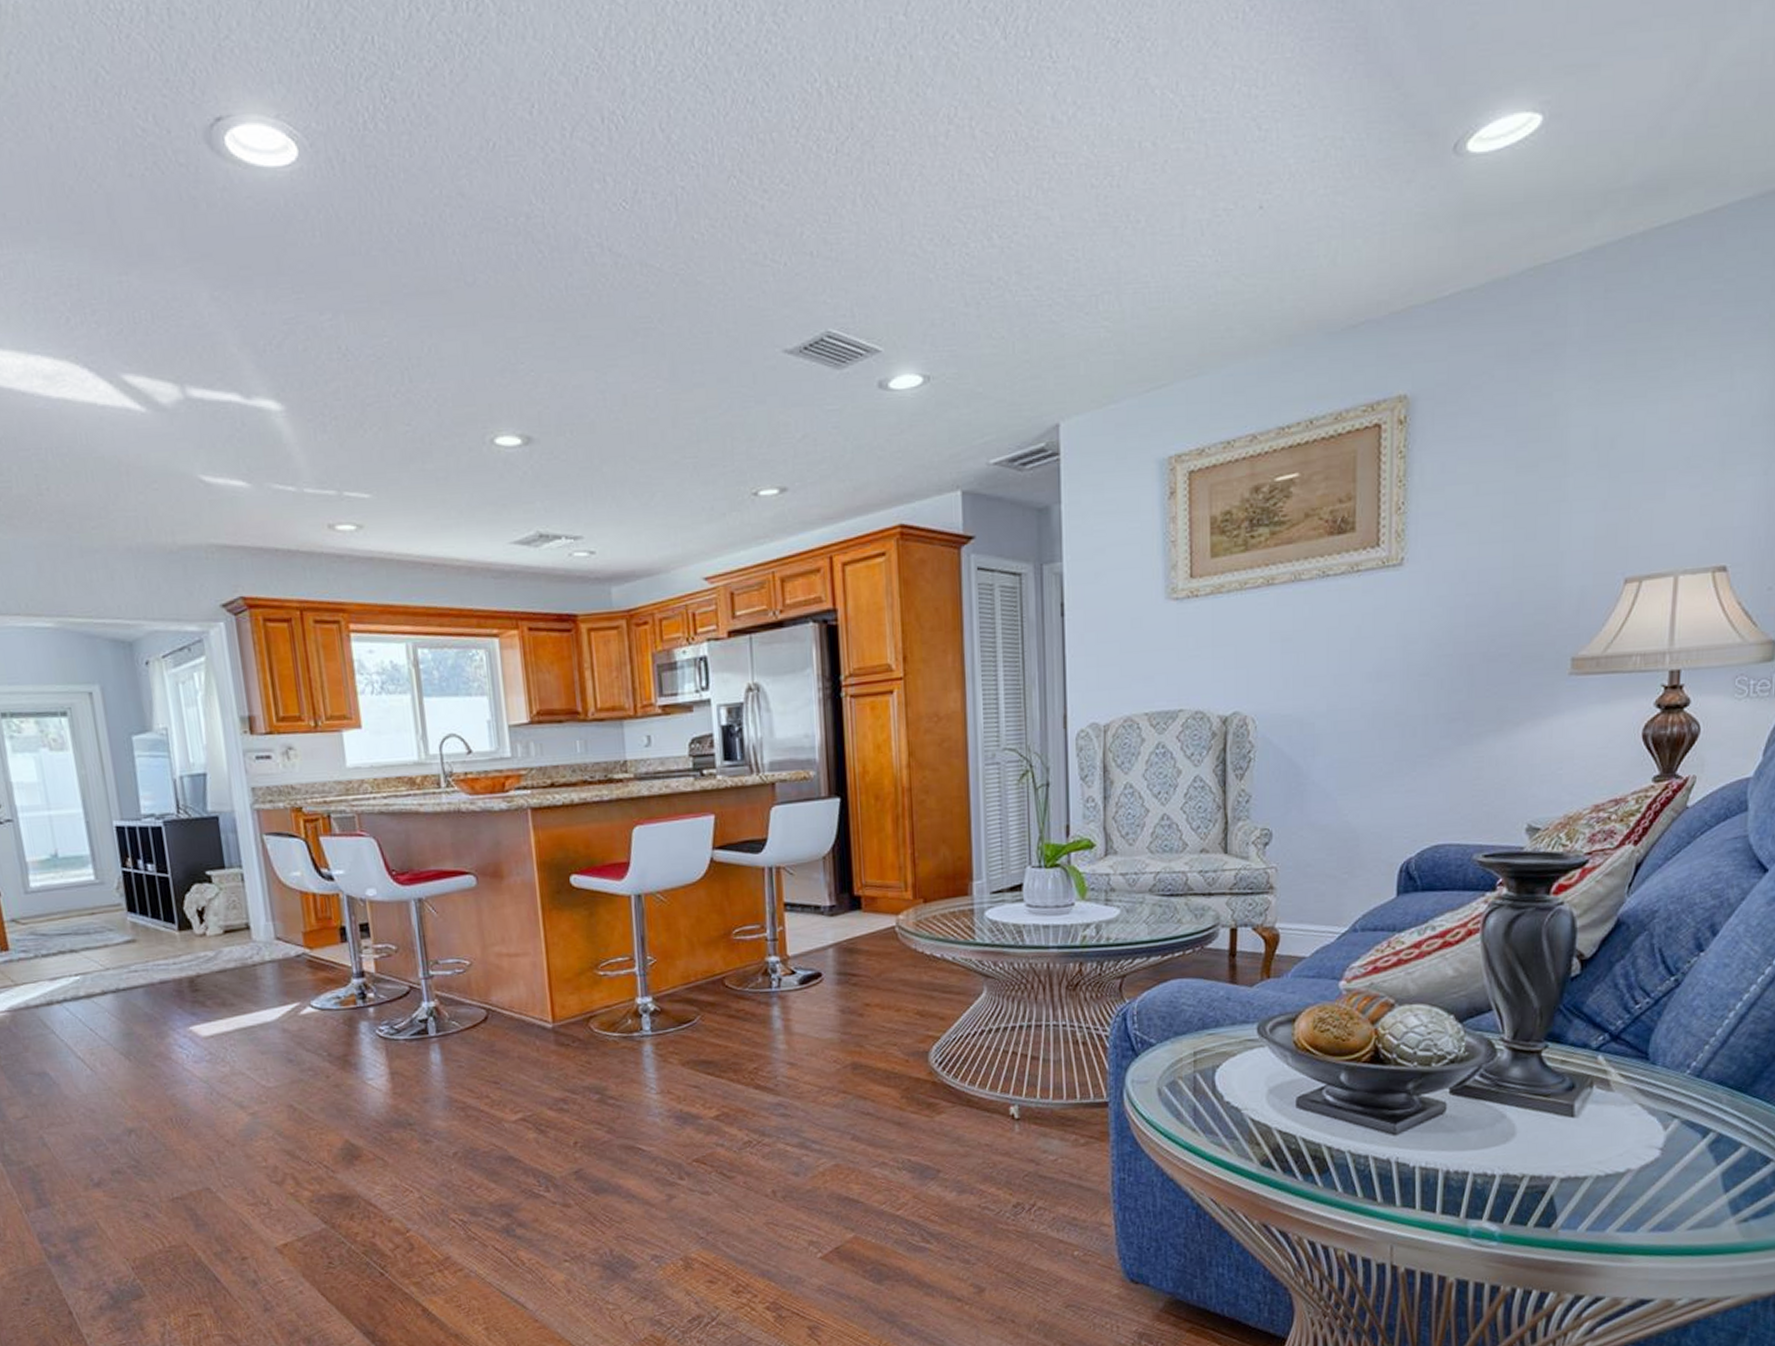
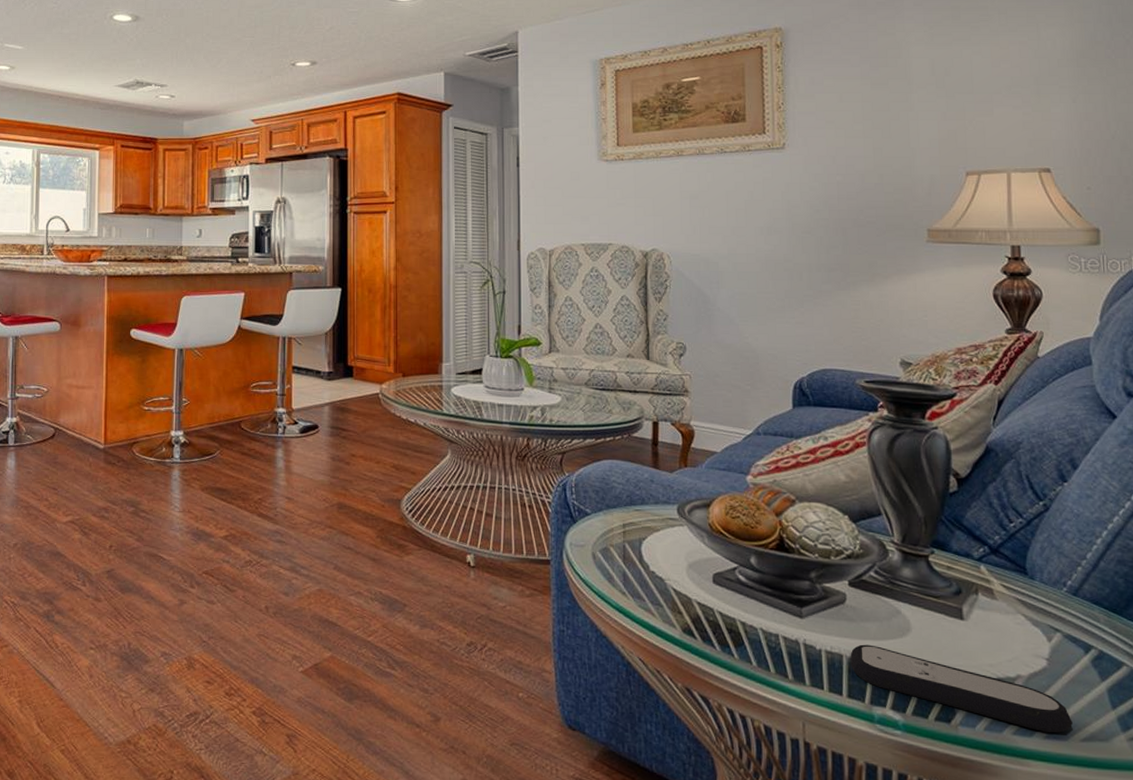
remote control: none [1446,1155,1681,1225] -> present [850,644,1073,733]

